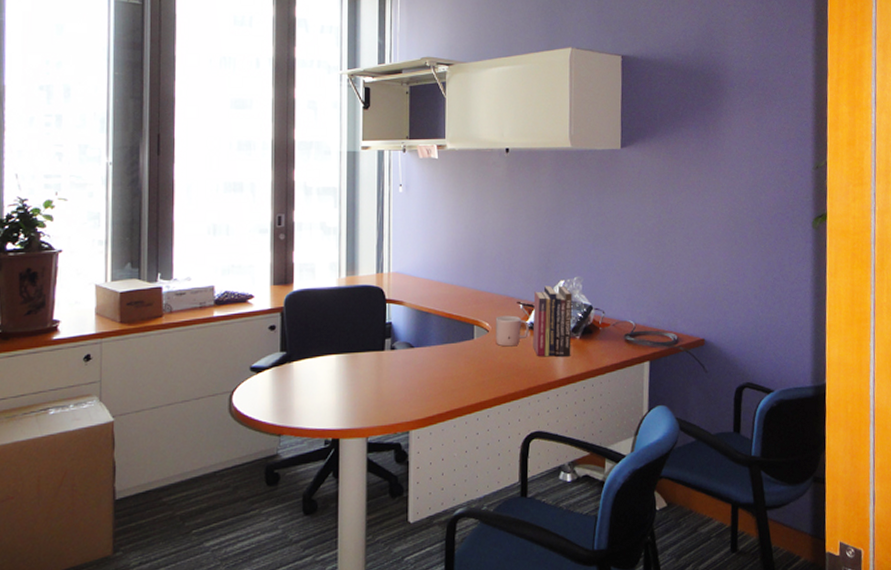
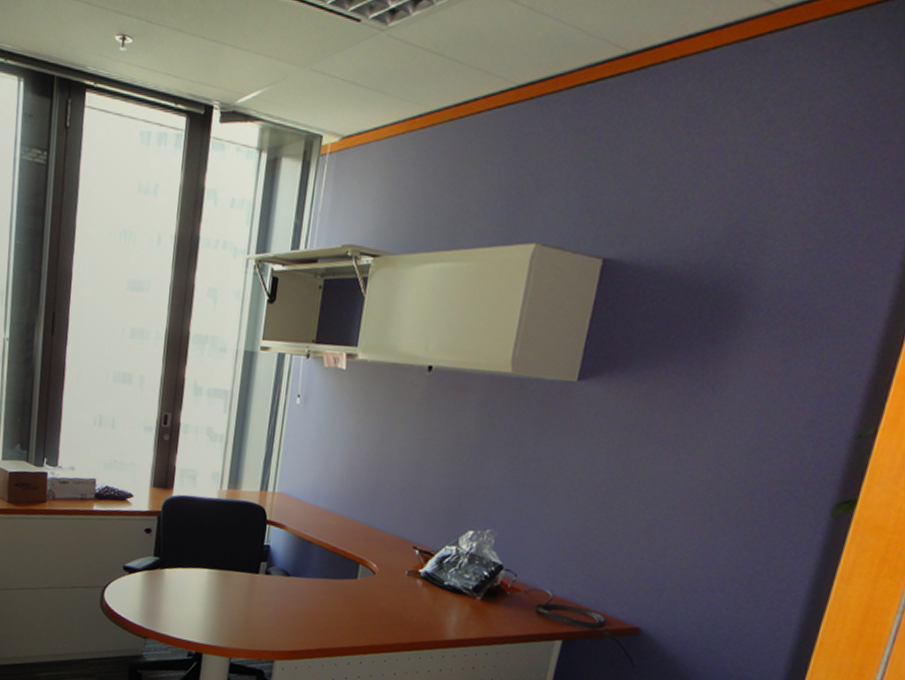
mug: present [495,315,529,347] -> none [381,558,423,595]
books: present [532,285,573,357] -> none [423,533,481,617]

